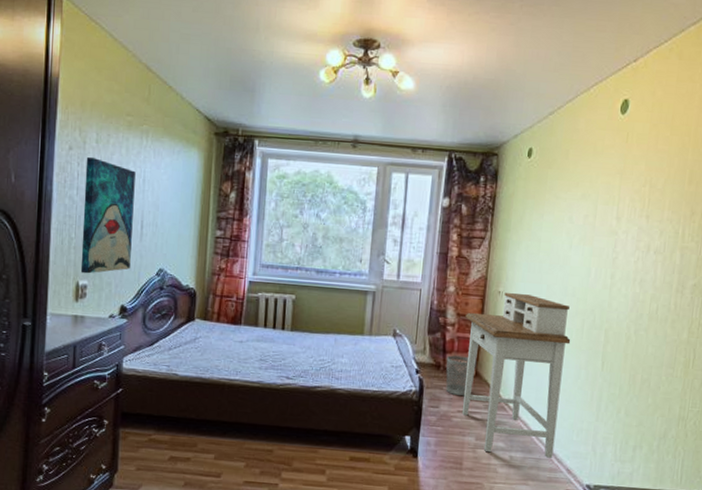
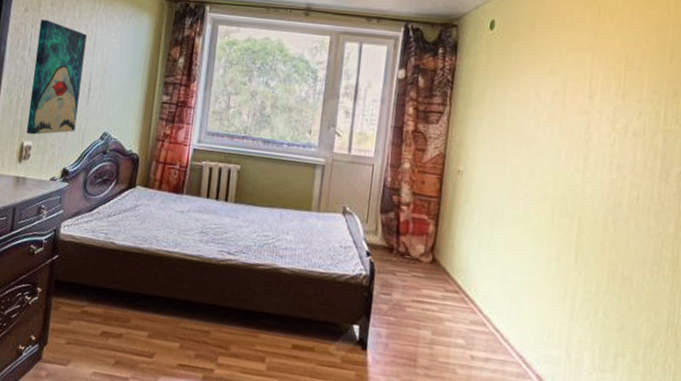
wastebasket: present [445,355,469,395] -> none [399,237,425,283]
desk: present [461,293,571,458] -> none [416,172,540,361]

